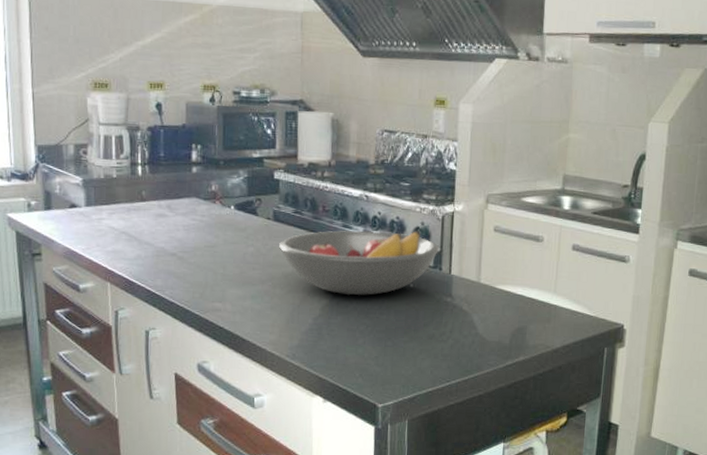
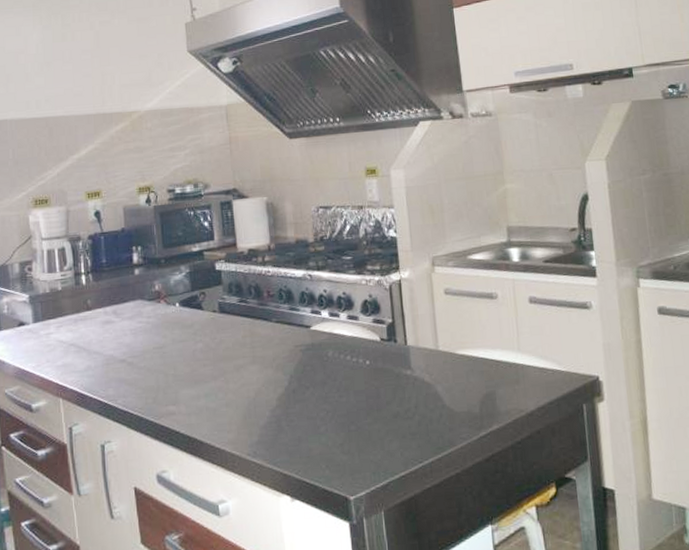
fruit bowl: present [279,230,440,296] -> none [228,304,392,381]

